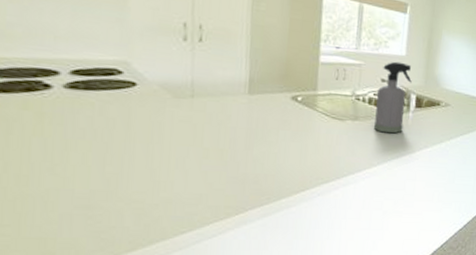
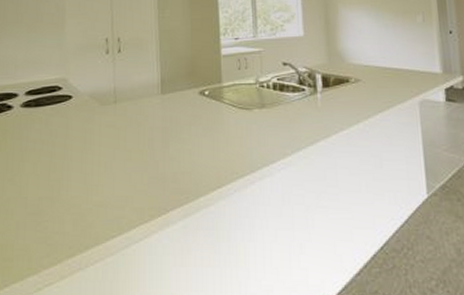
spray bottle: present [373,61,412,134] -> none [280,43,314,118]

